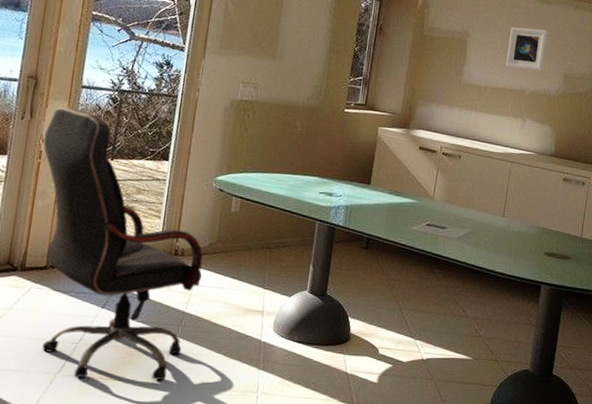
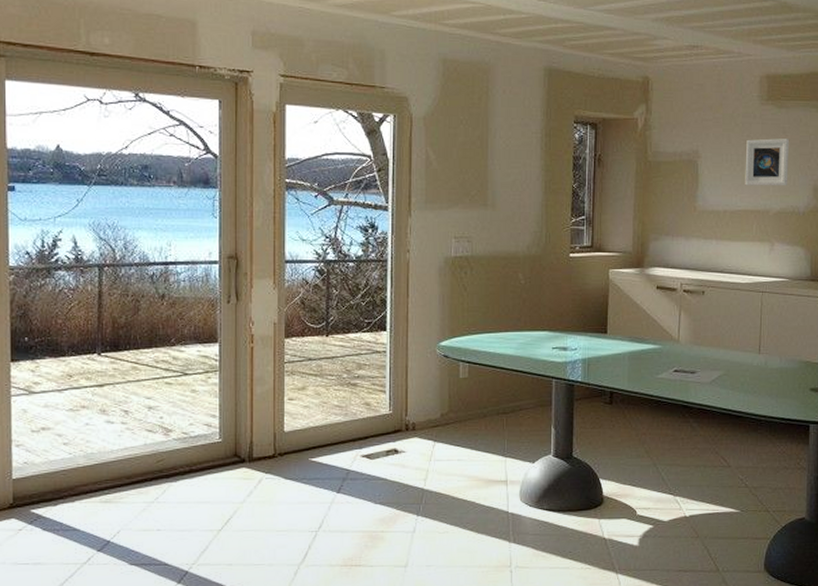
office chair: present [42,107,203,380] -> none [253,286,437,566]

